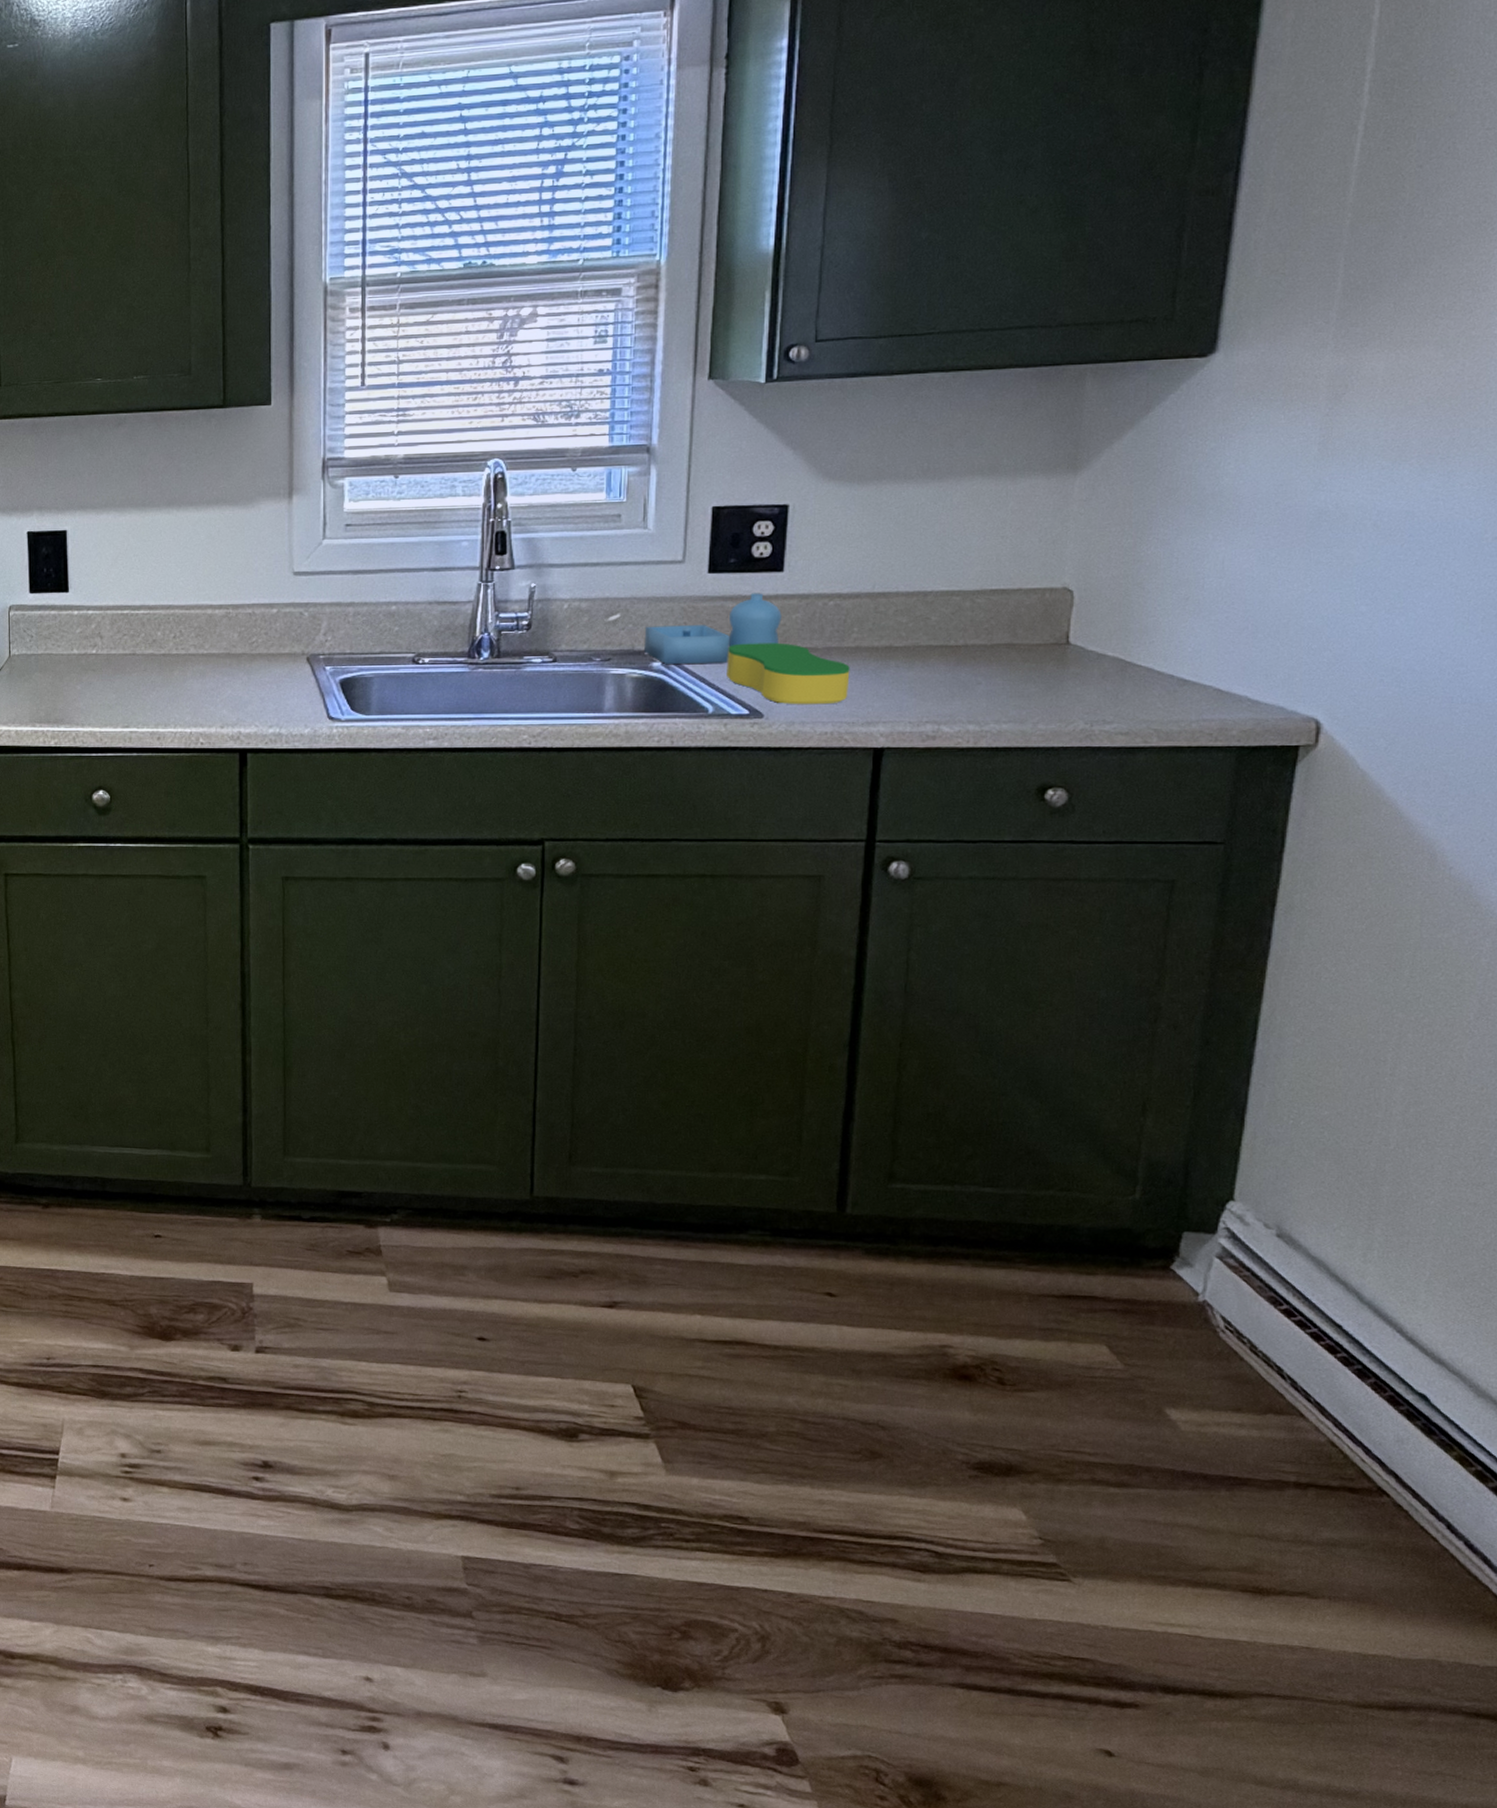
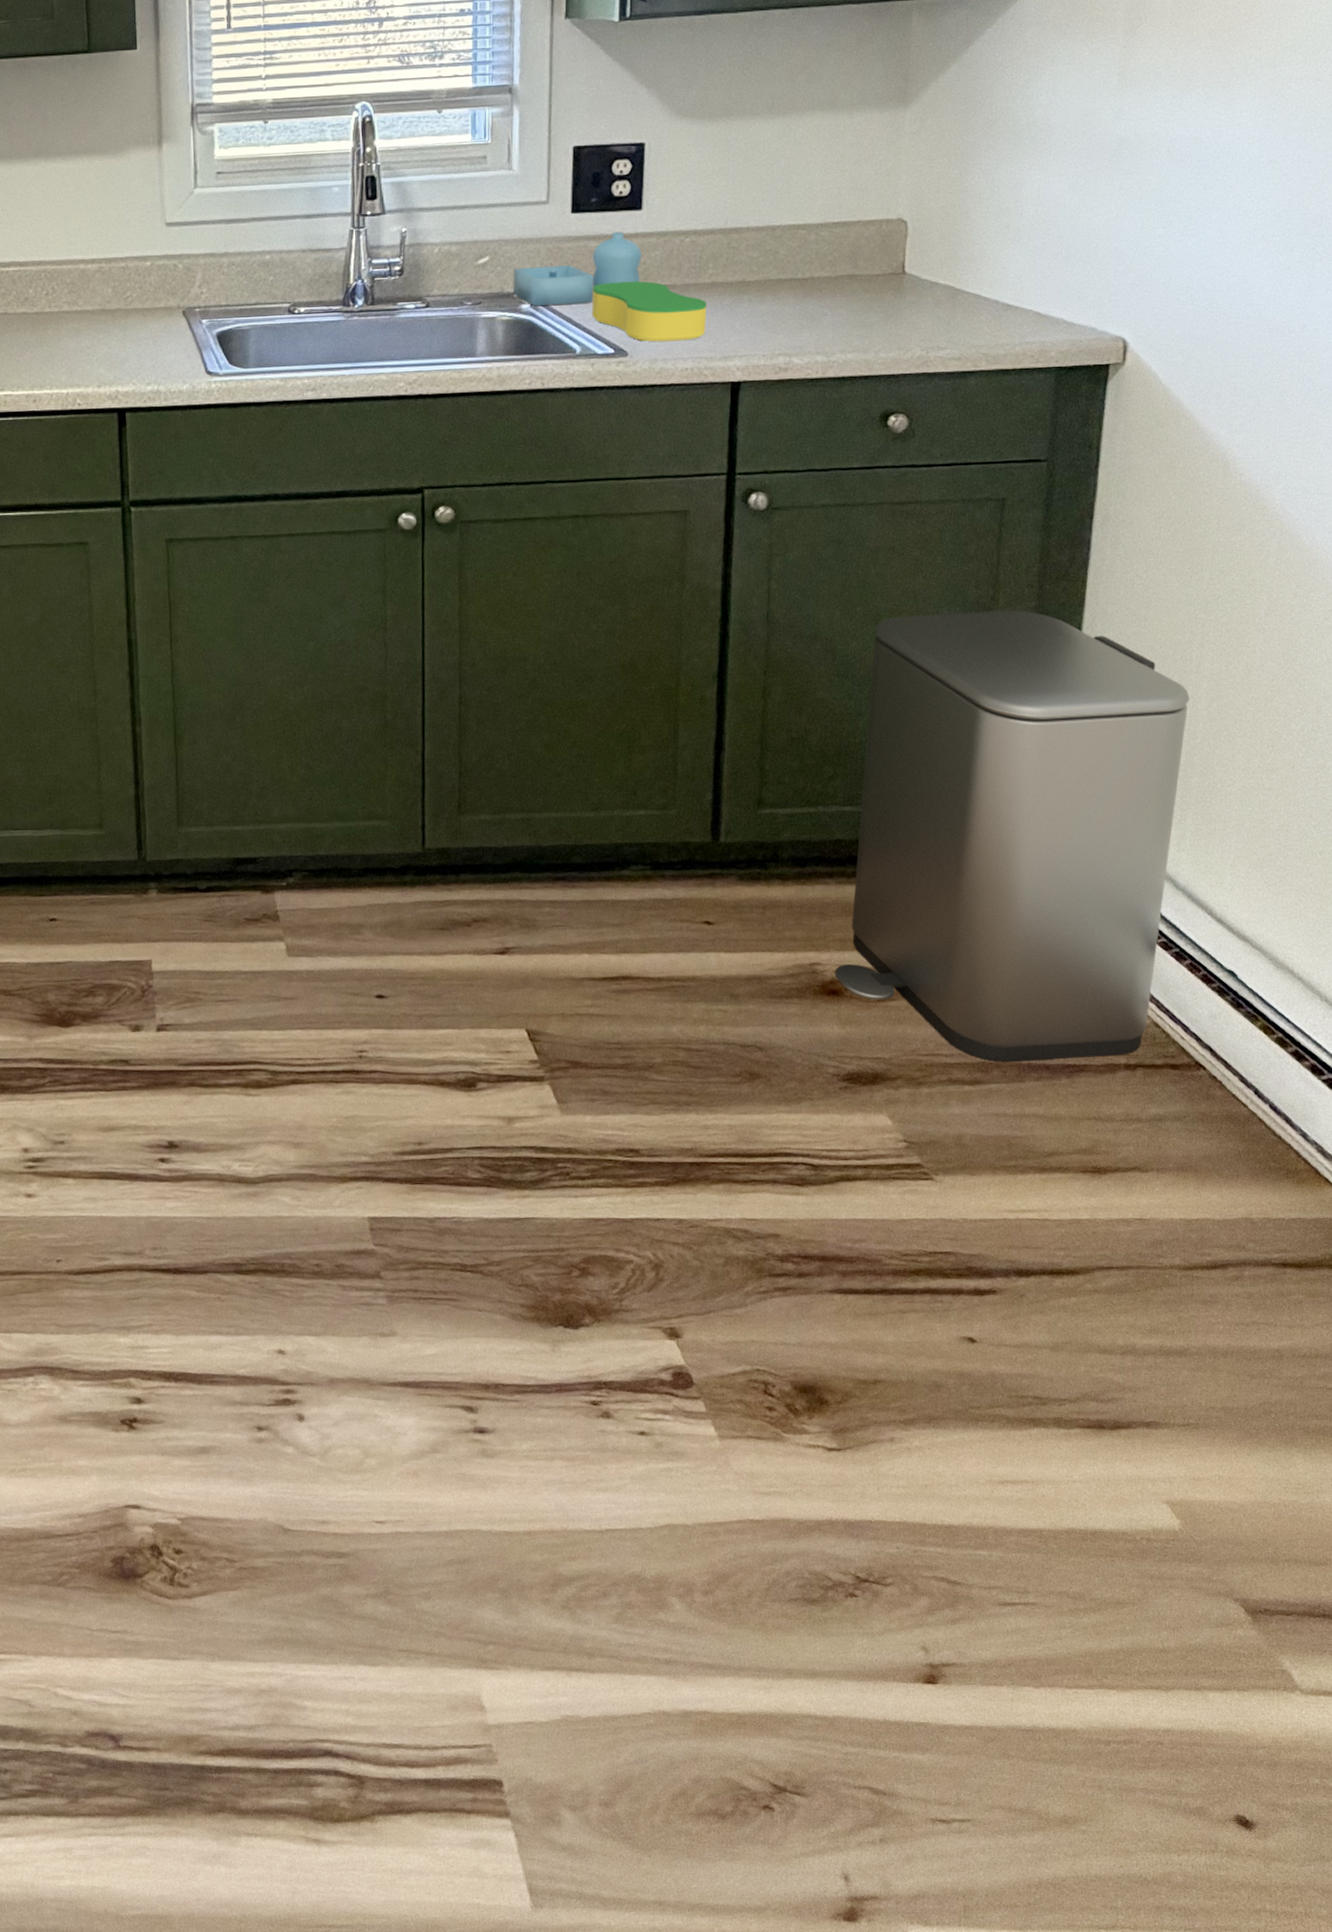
pedal bin: none [967,996,1383,1473] -> present [834,609,1190,1062]

